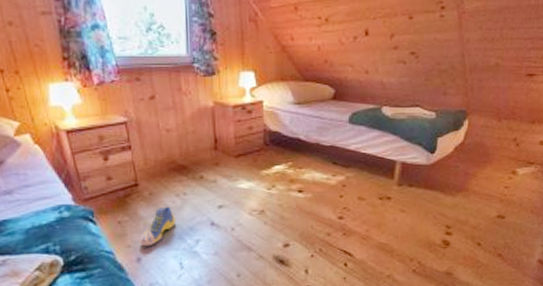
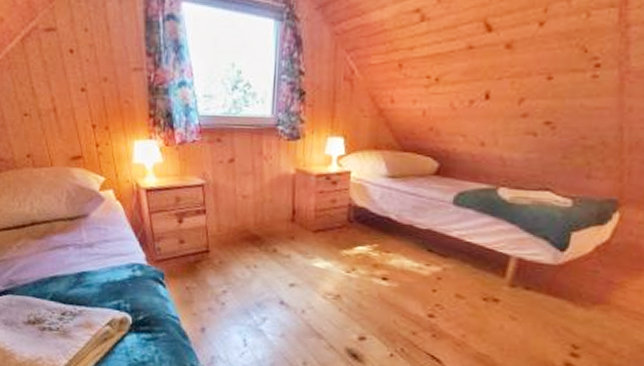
sneaker: present [139,206,176,247] -> none [205,277,244,317]

